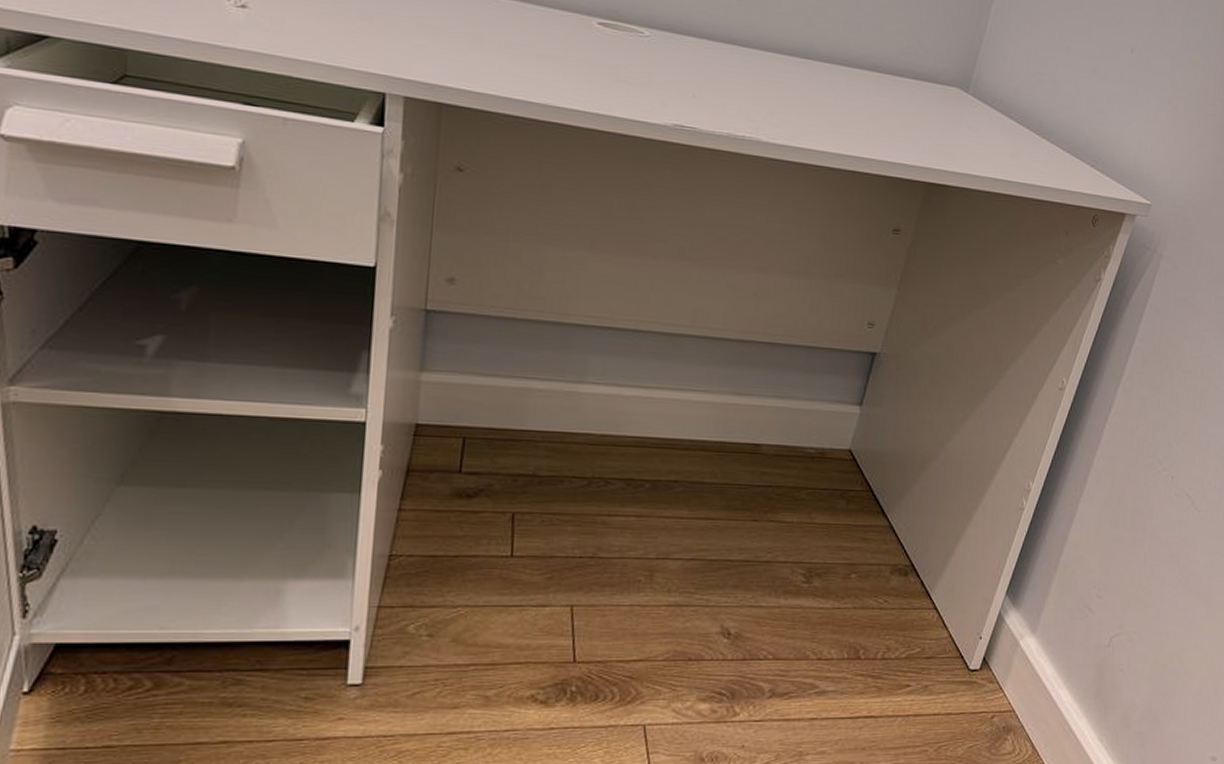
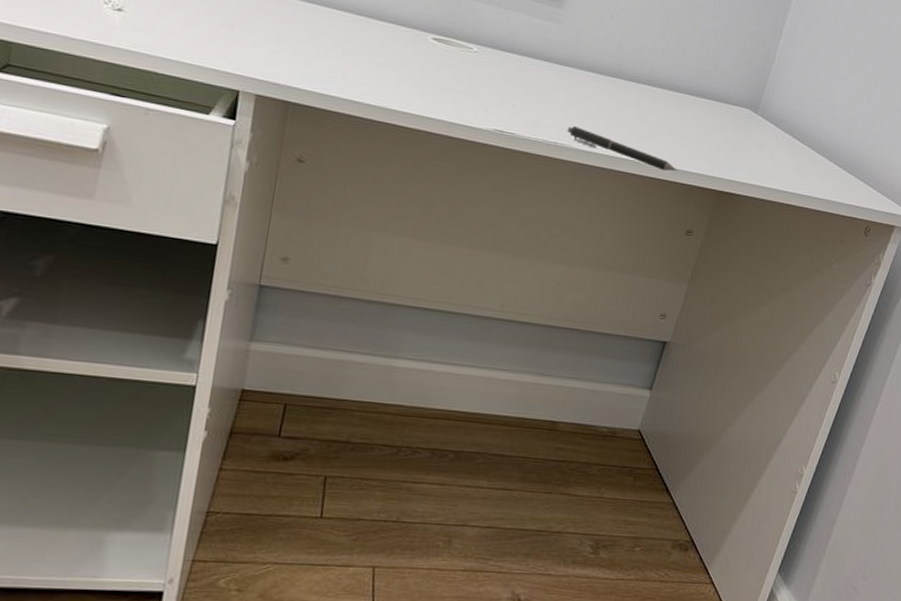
pen: none [755,115,880,163] -> present [567,125,677,172]

